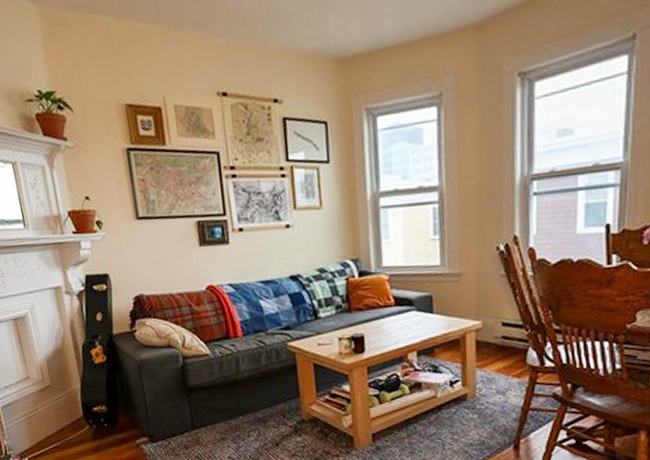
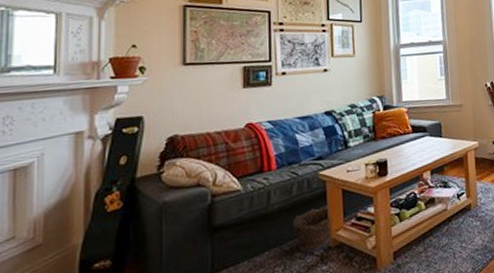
clay pot: none [263,379,305,422] -> present [292,206,332,252]

